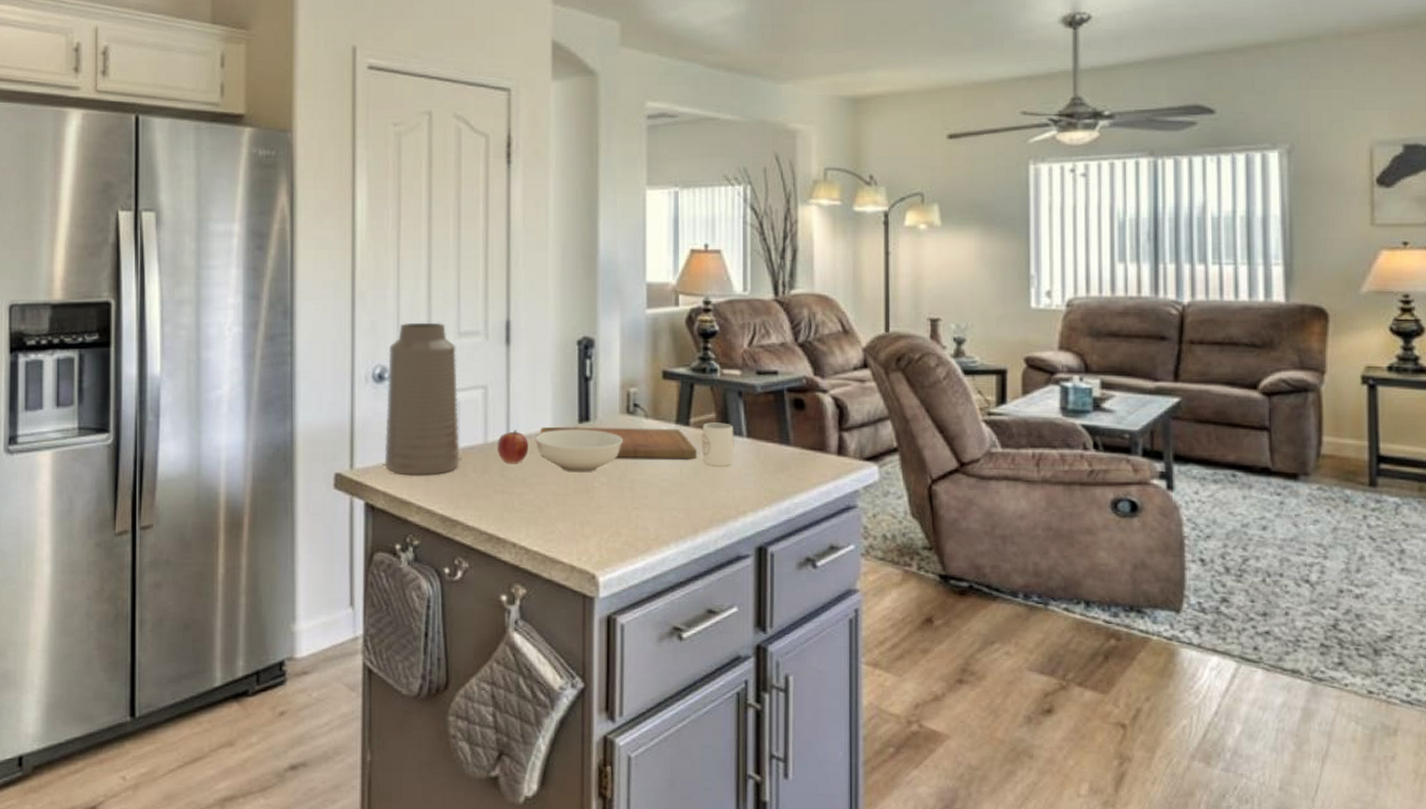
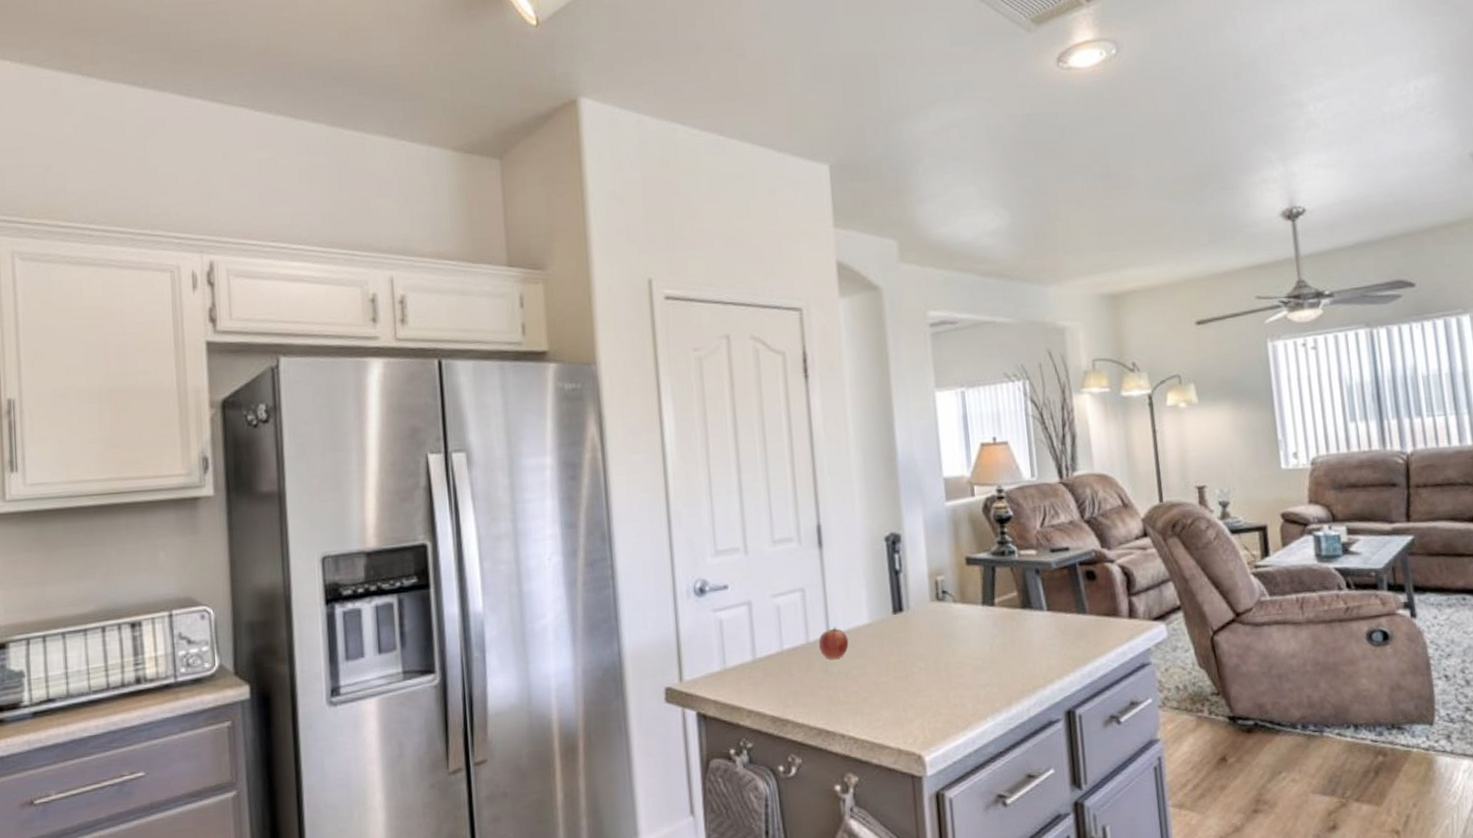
vase: present [384,322,460,477] -> none [707,532,785,683]
bowl: present [535,429,624,473] -> none [854,619,936,662]
cutting board: present [540,427,697,458] -> none [858,609,1004,643]
mug: present [702,422,734,467] -> none [1006,599,1038,641]

